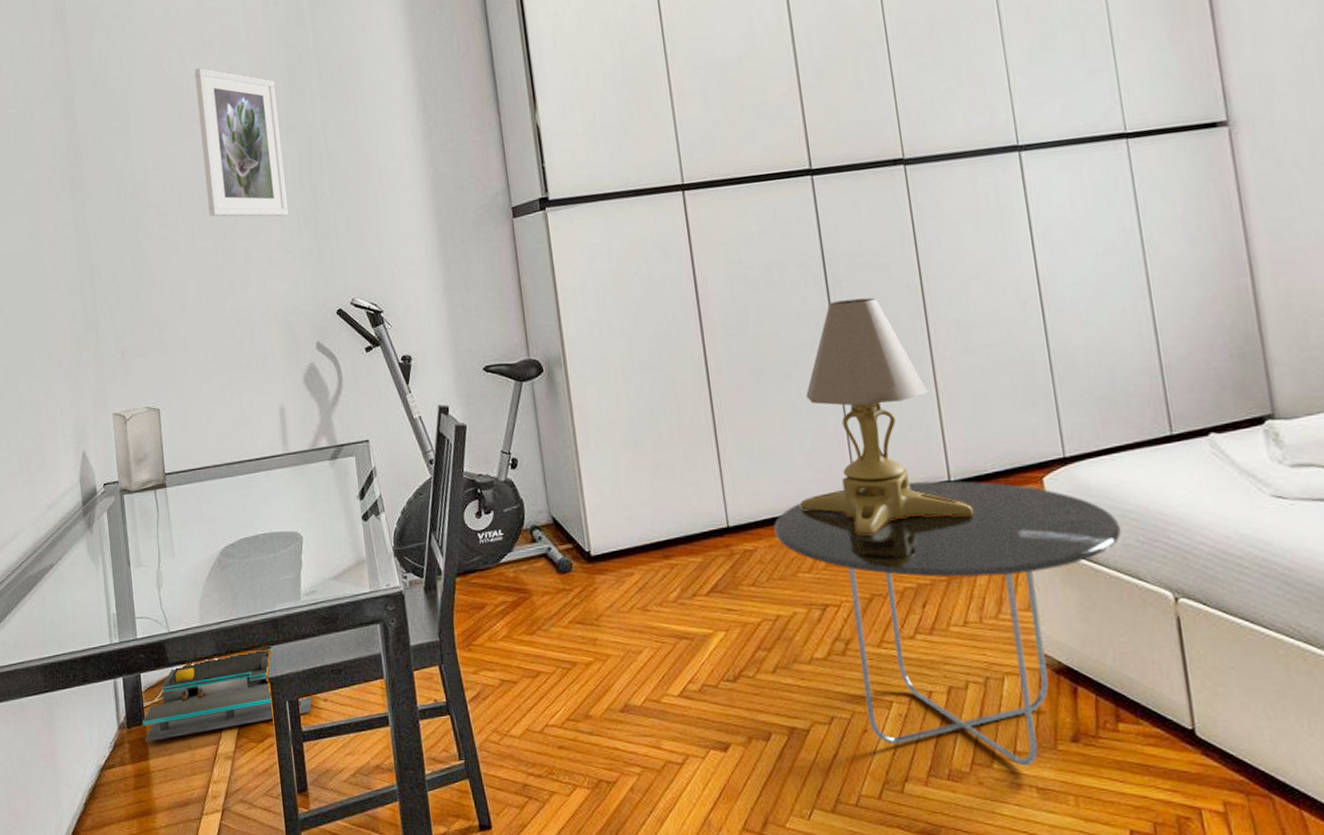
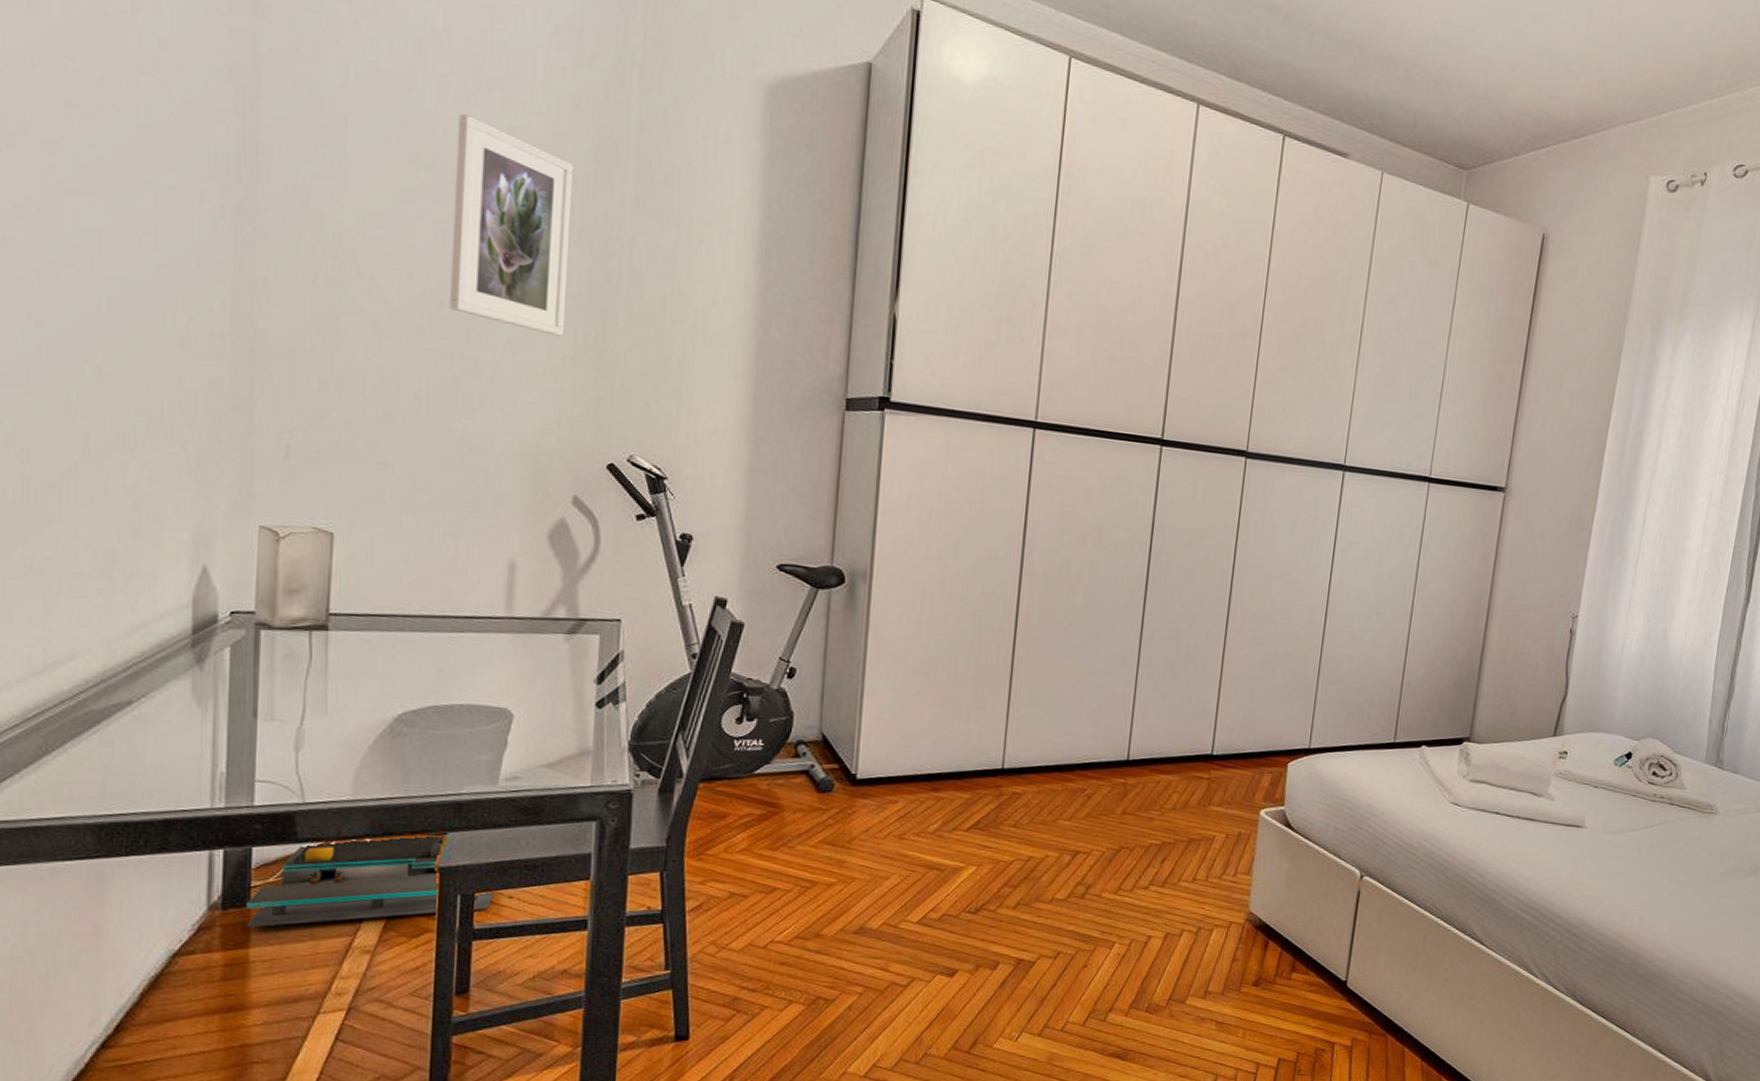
side table: present [773,481,1121,767] -> none [1045,750,1337,1004]
lamp: present [800,297,974,535] -> none [1076,571,1226,793]

